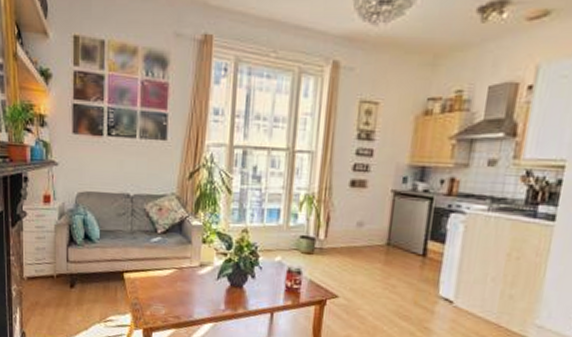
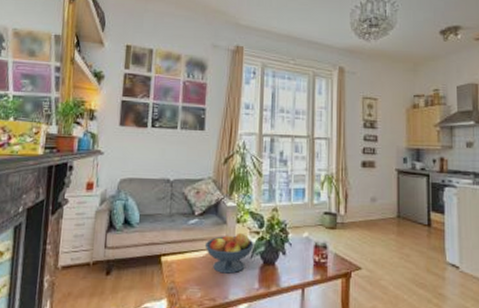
fruit bowl: none [168,253,221,294] -> present [204,232,254,274]

